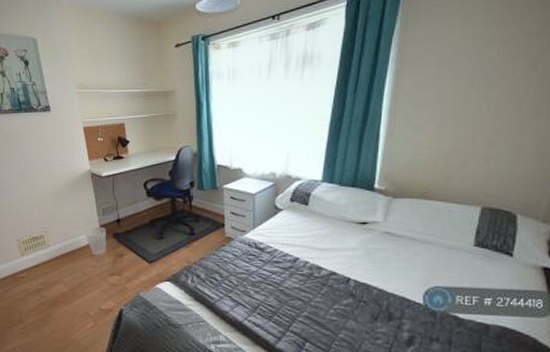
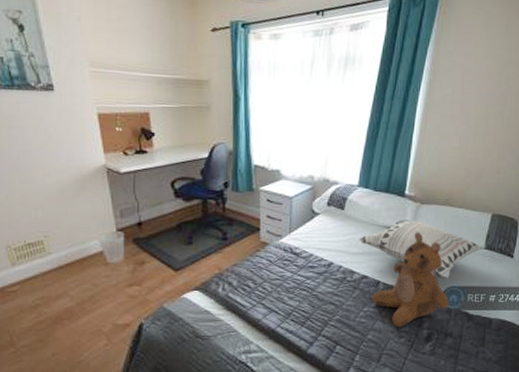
decorative pillow: none [326,215,473,278] -> present [359,220,484,279]
teddy bear: none [342,227,433,328] -> present [372,232,449,328]

